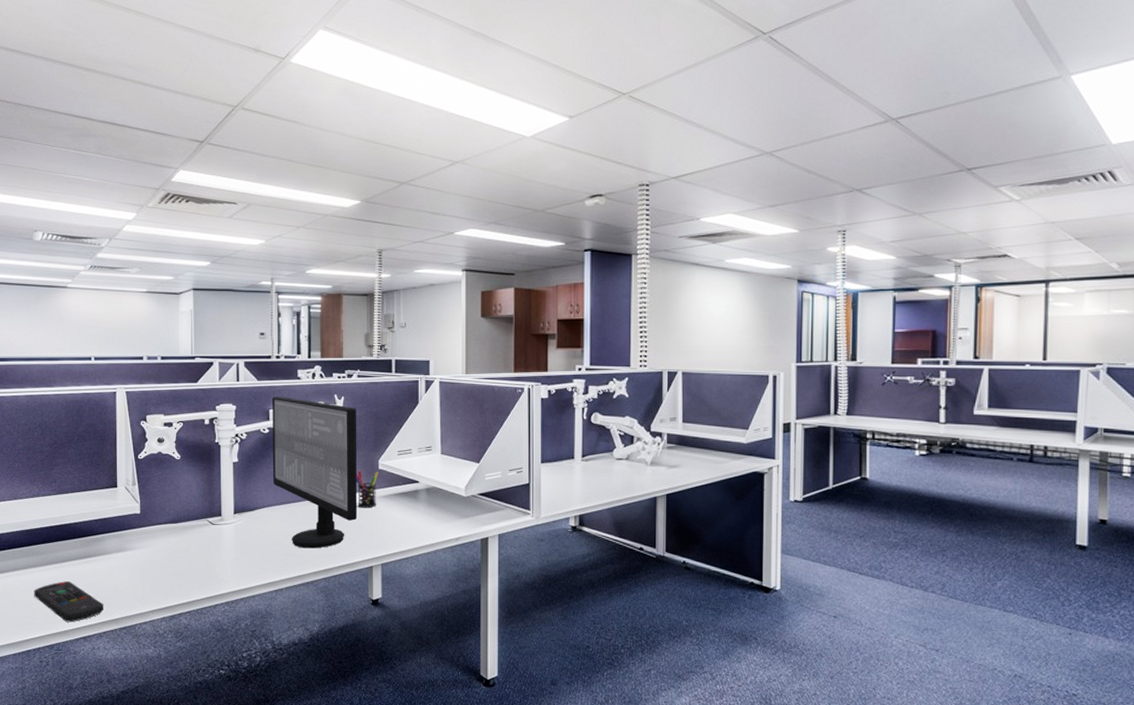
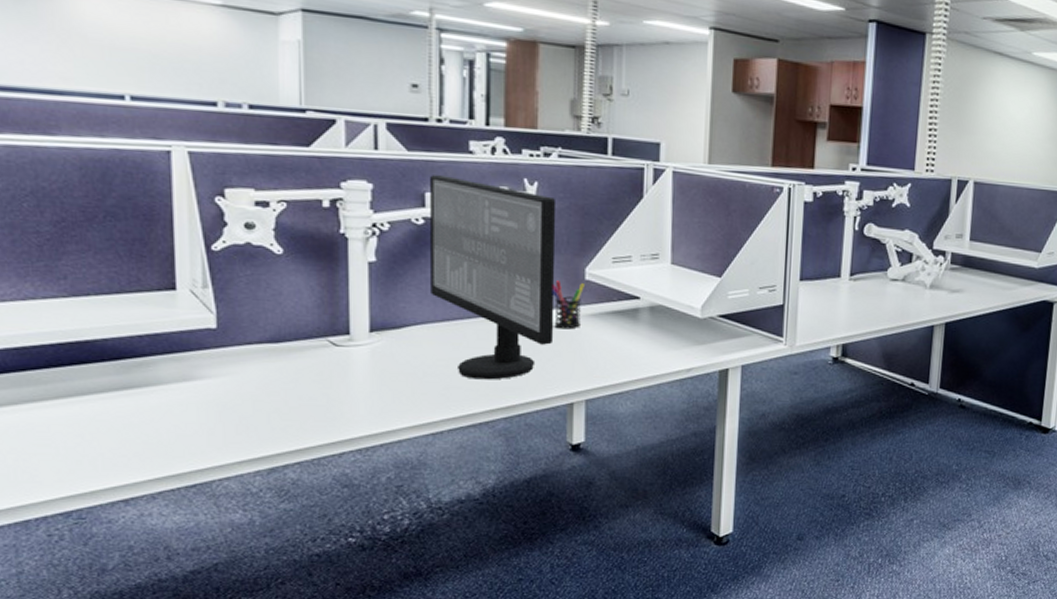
remote control: present [34,581,103,623] -> none [32,422,157,480]

